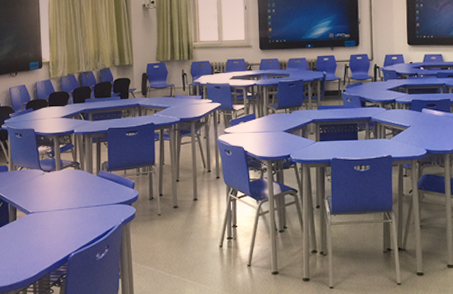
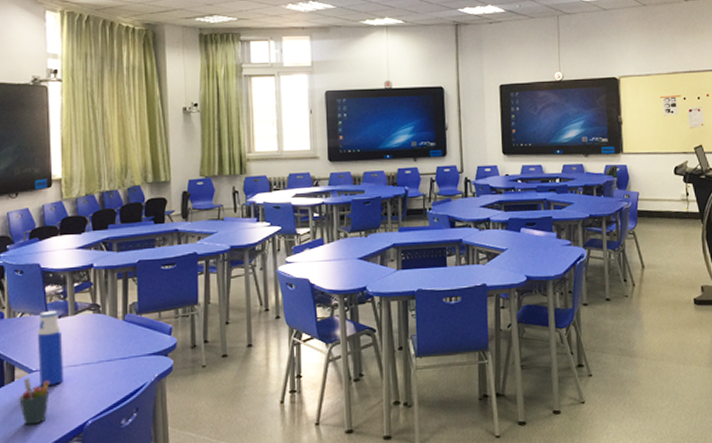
pen holder: none [20,218,43,254] -> present [19,378,50,425]
water bottle: none [32,166,53,224] -> present [37,310,64,386]

